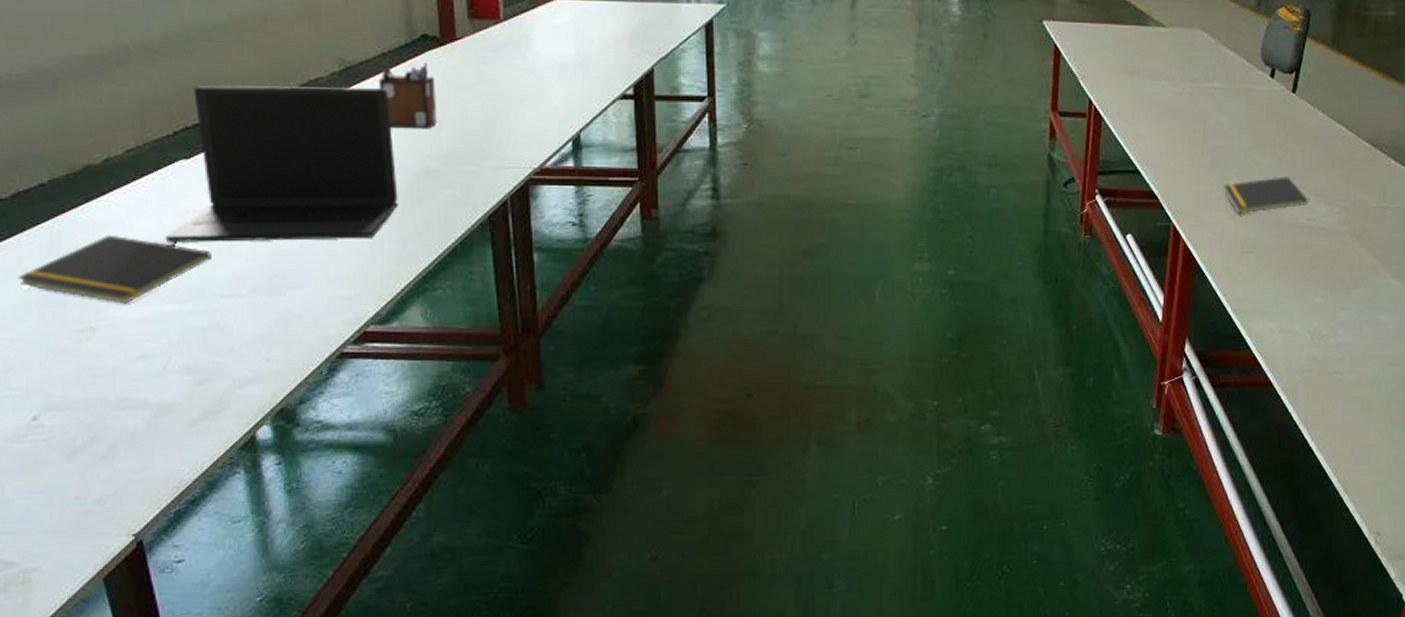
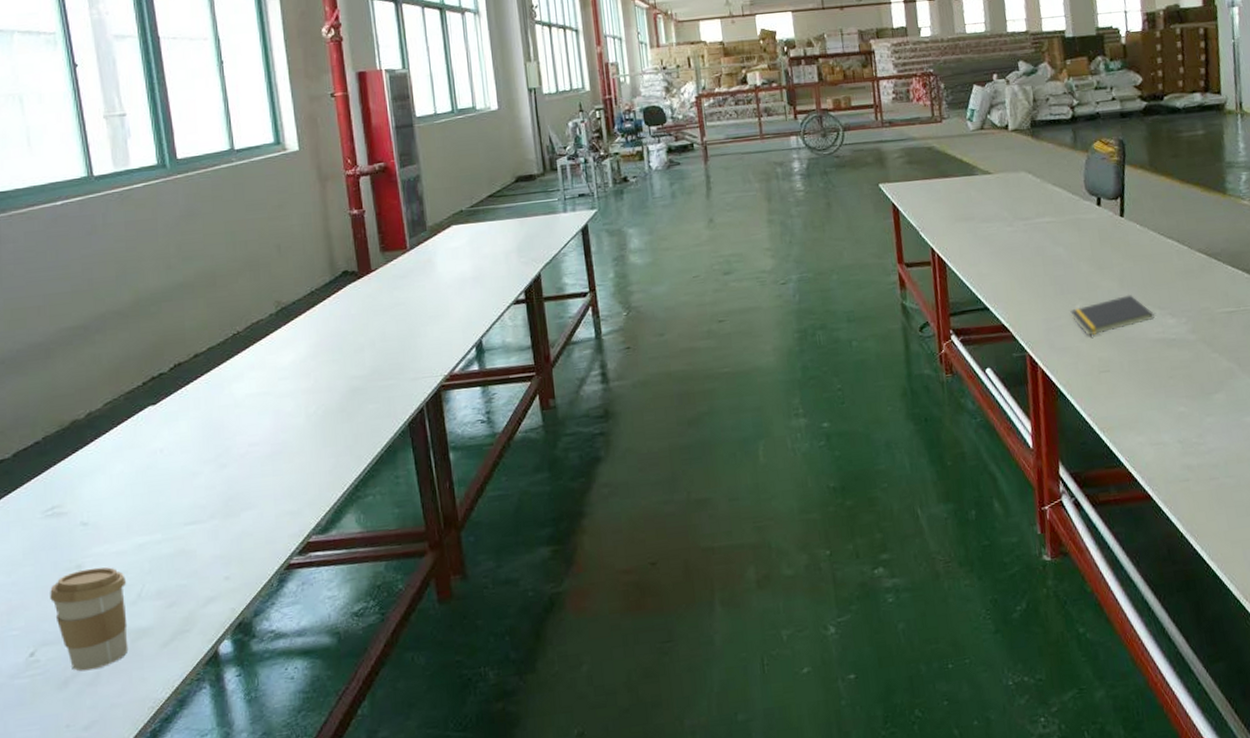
notepad: present [17,234,212,304] -> none [17,479,176,541]
coffee cup: none [57,332,150,442] -> present [50,567,129,672]
laptop: present [166,86,398,244] -> none [138,322,331,482]
desk organizer: present [378,59,438,129] -> none [308,294,360,356]

